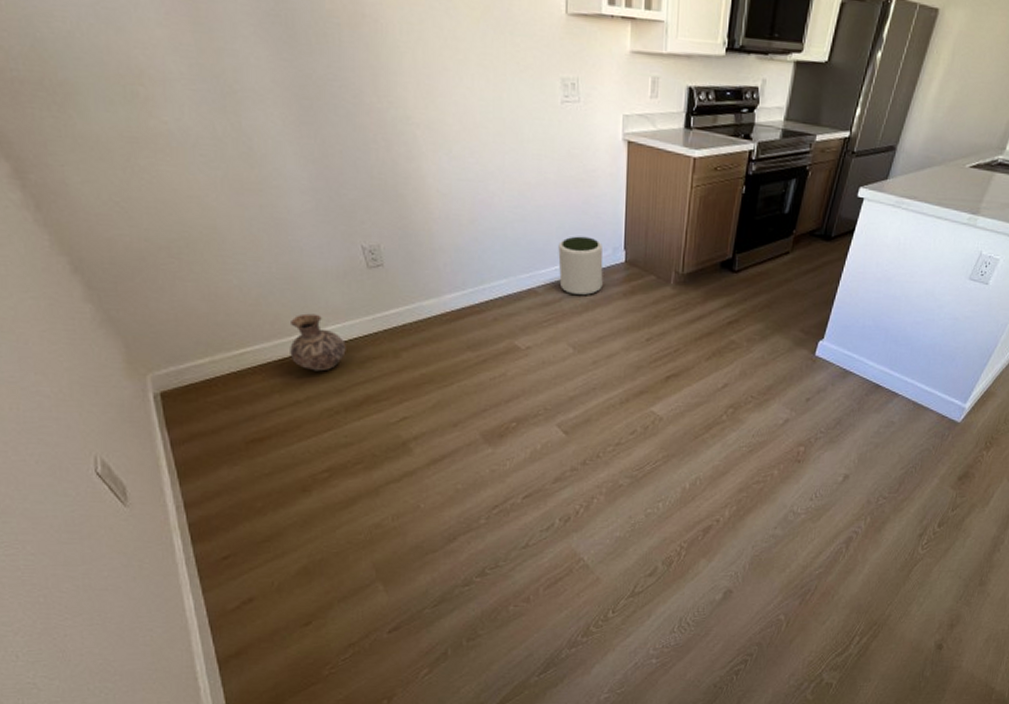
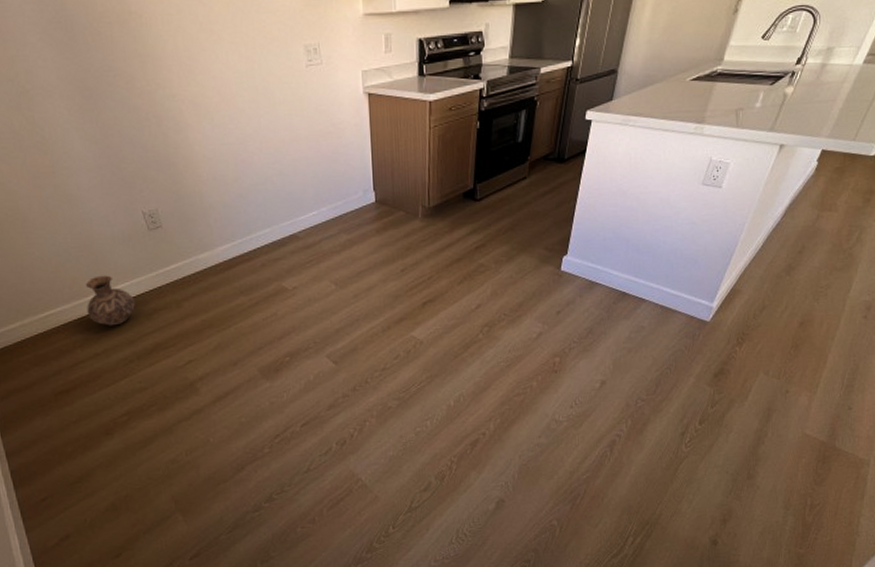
plant pot: present [558,236,604,296] -> none [314,182,357,237]

